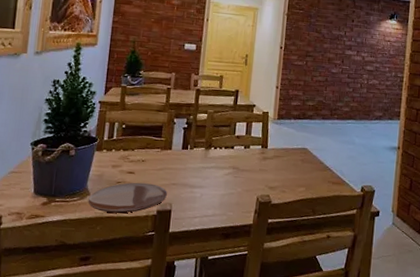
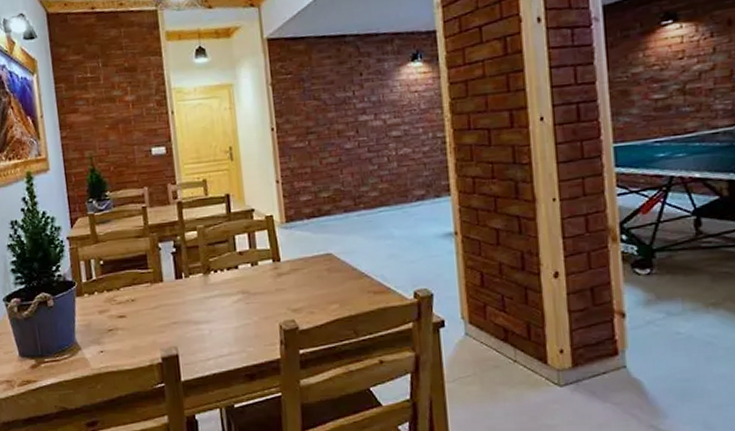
plate: present [88,182,167,213] -> none [80,326,170,367]

